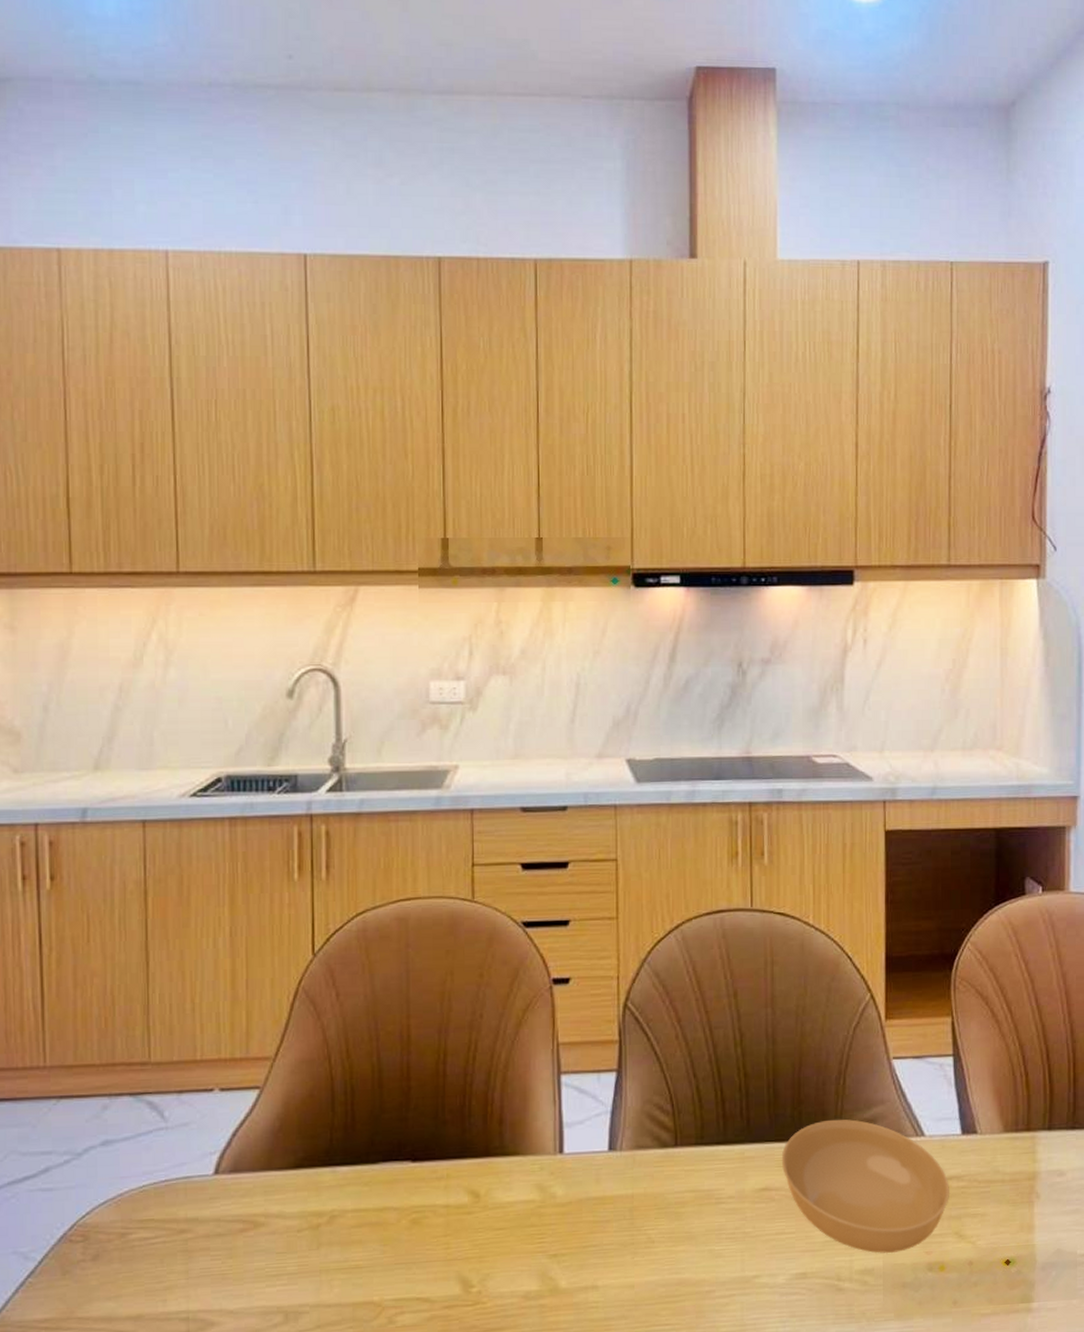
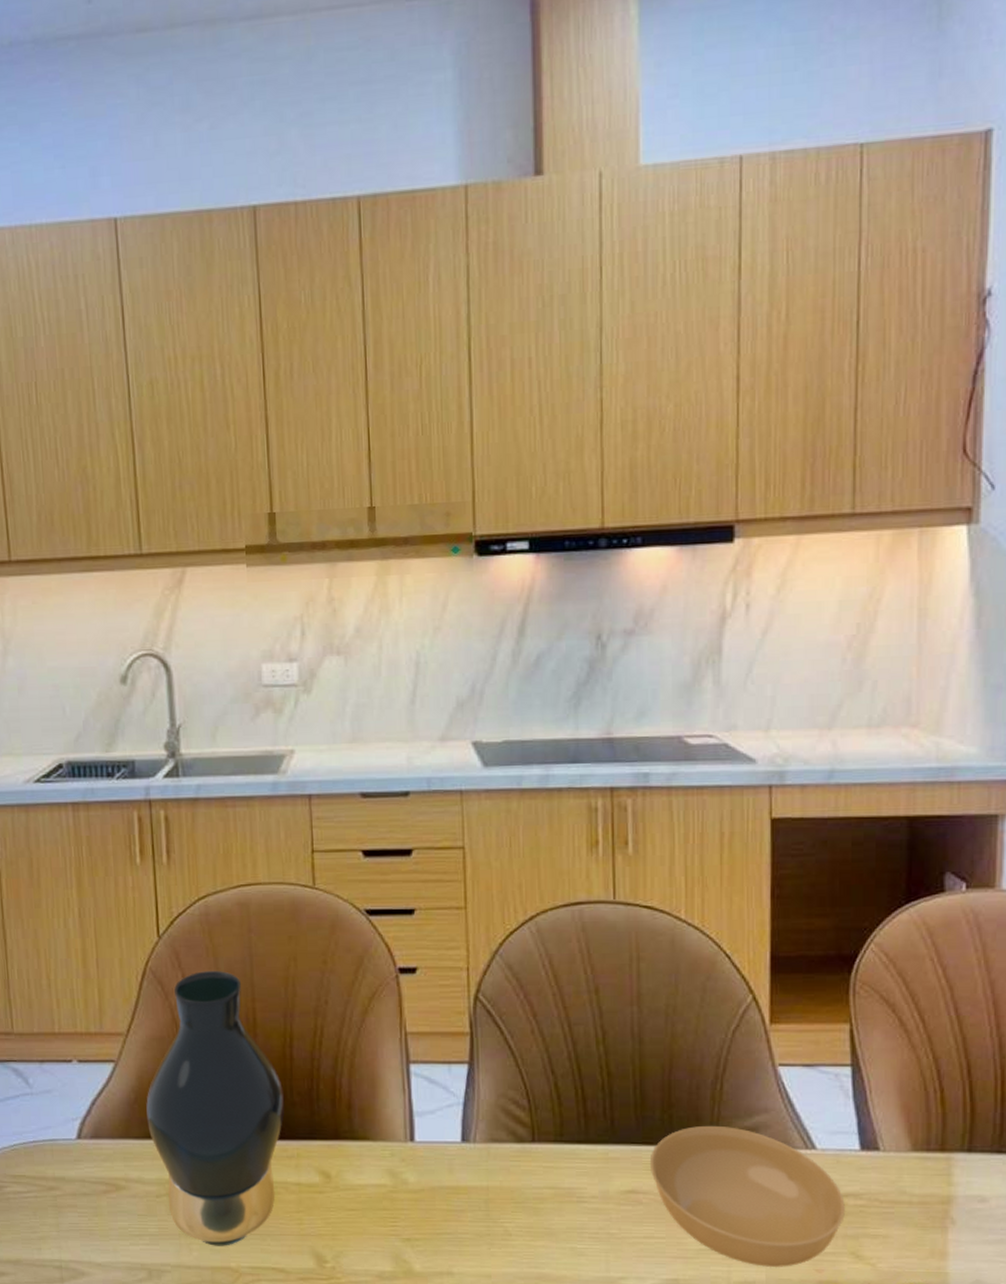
vase: none [291,988,436,1280] -> present [146,971,285,1246]

